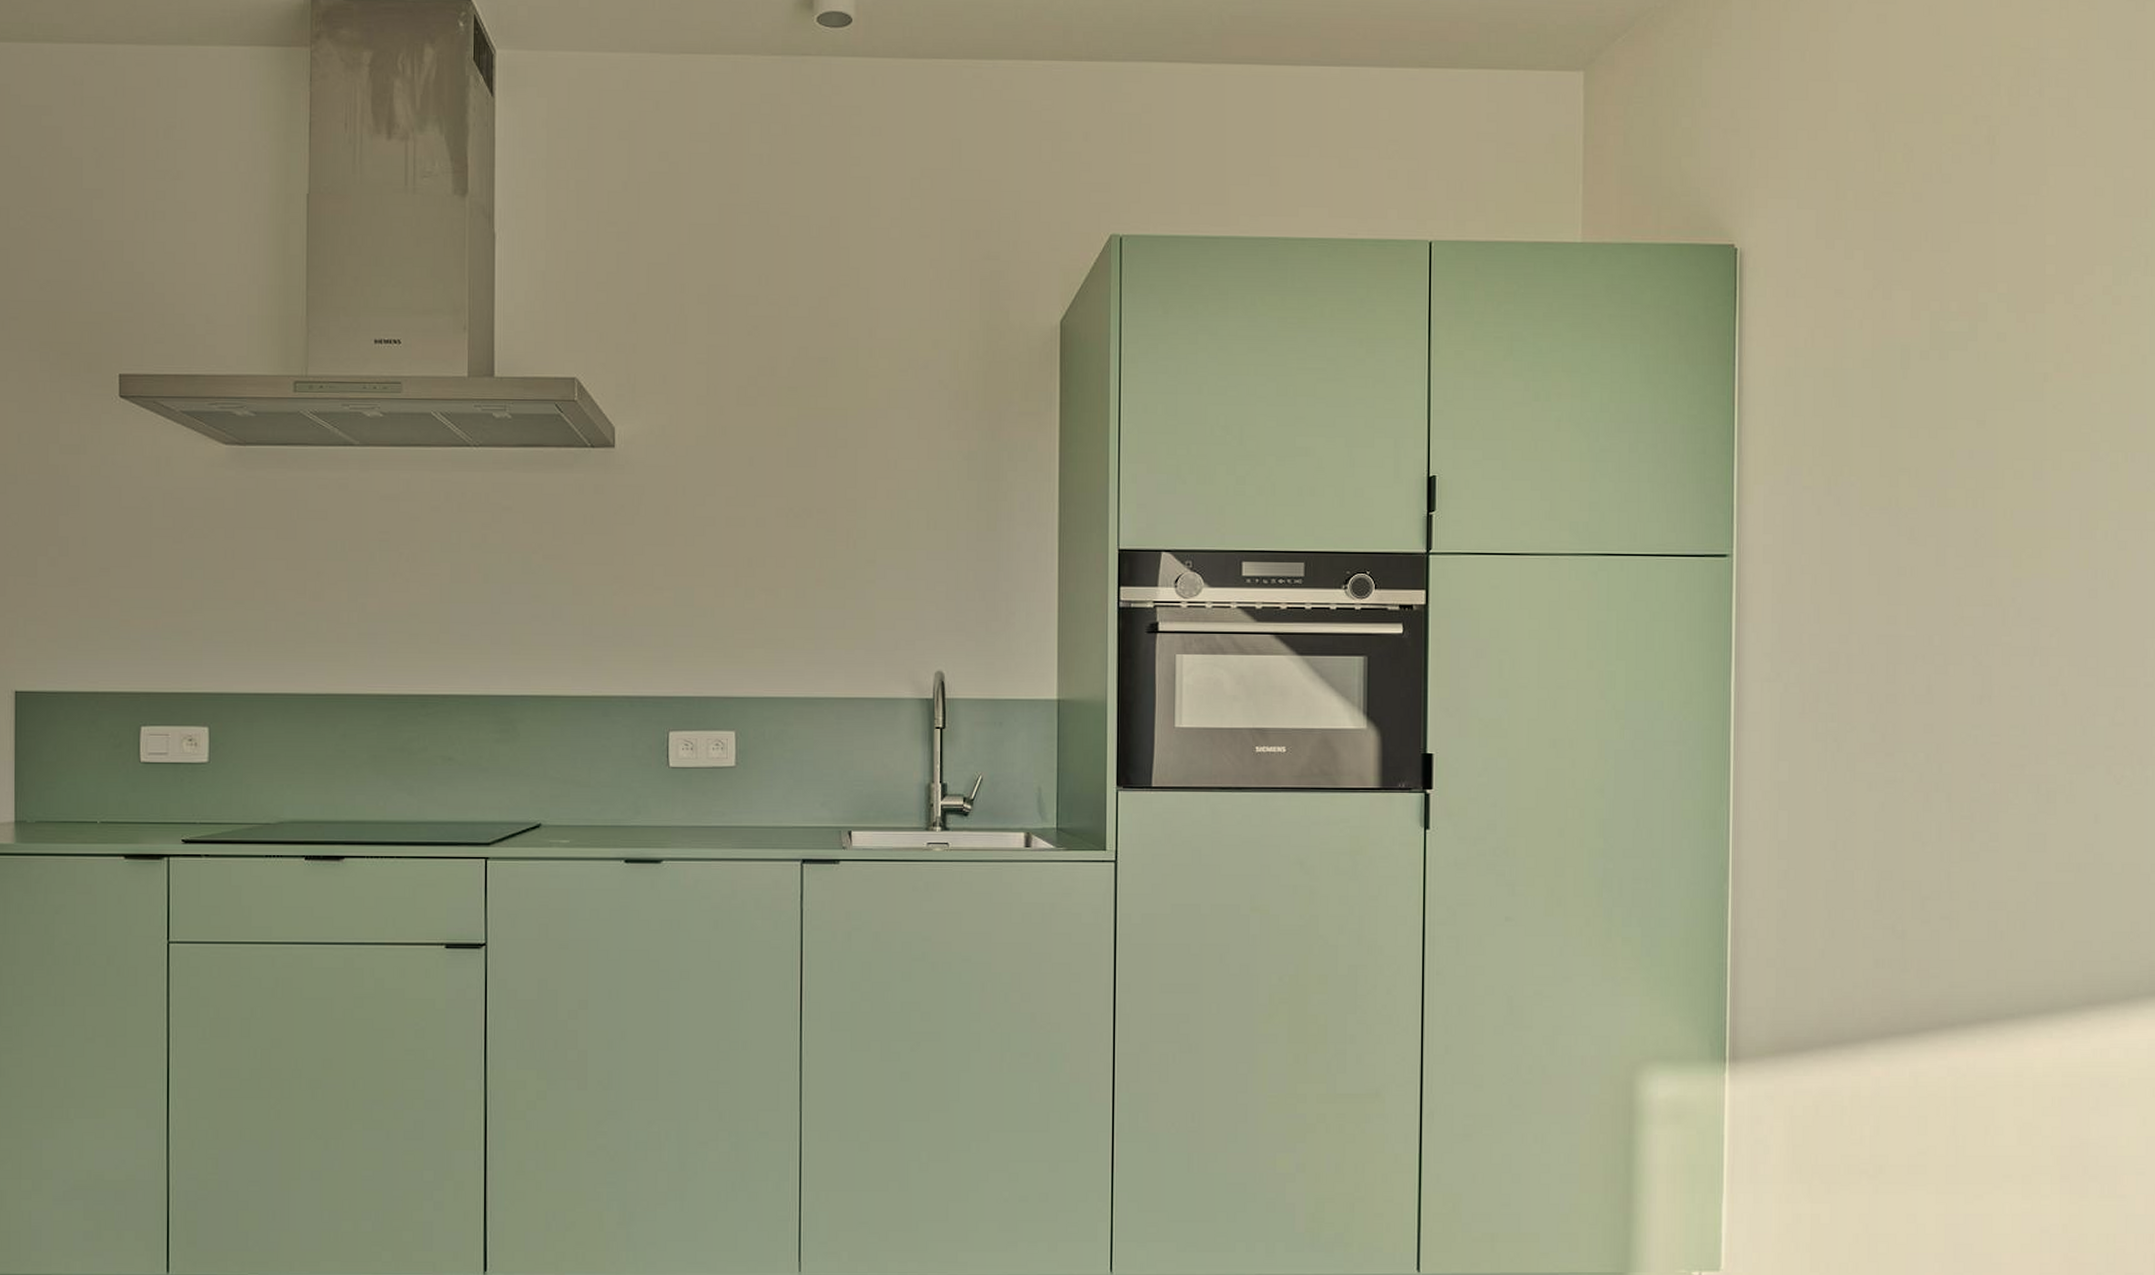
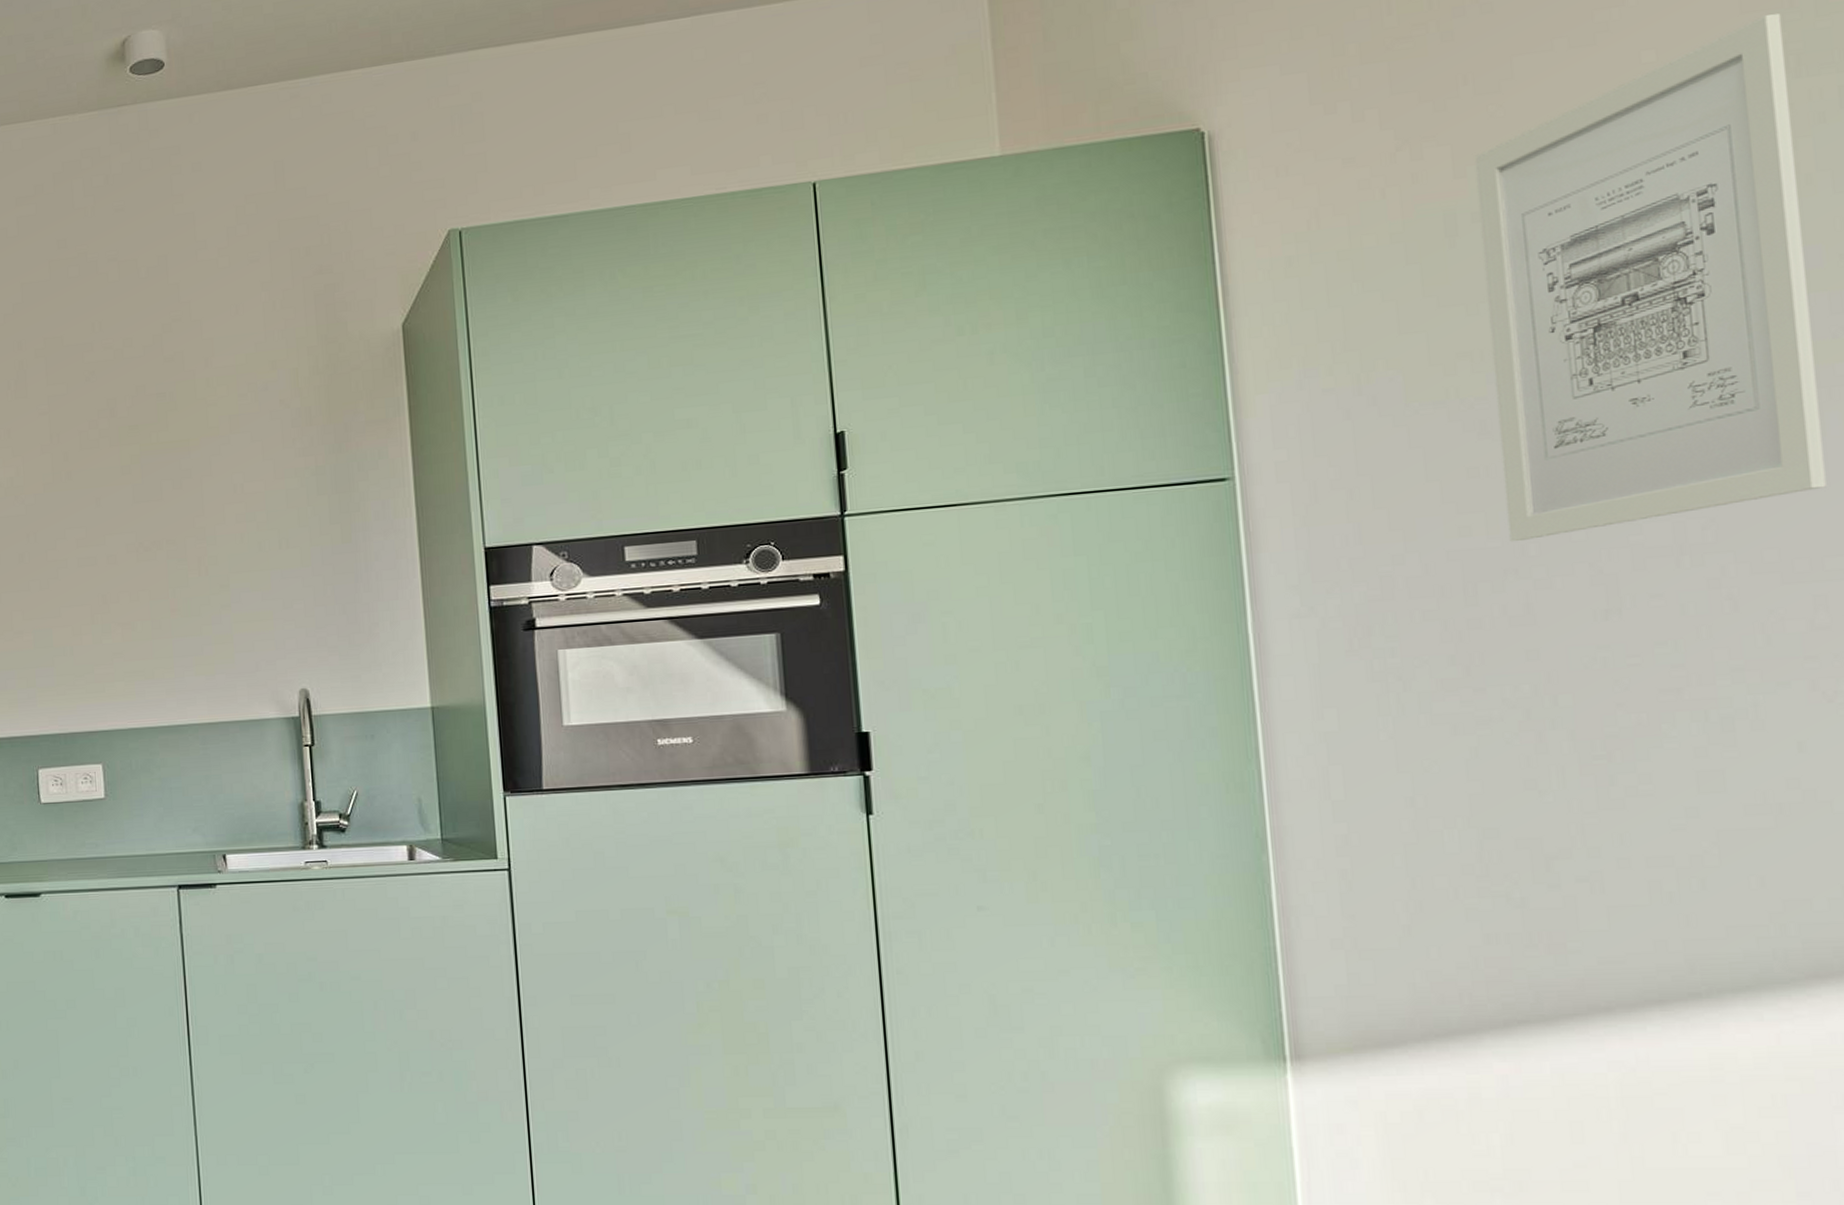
wall art: none [1922,221,2139,633] -> present [1474,13,1826,542]

